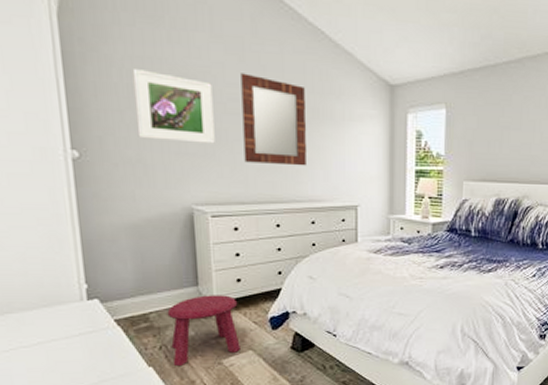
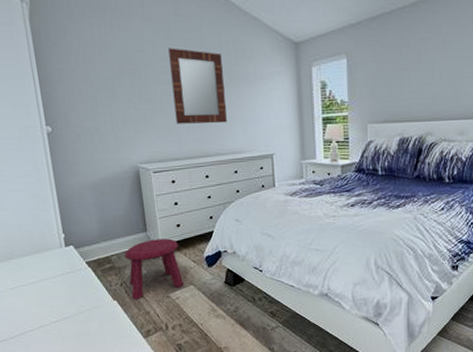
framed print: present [132,69,215,144] -> none [85,55,152,112]

